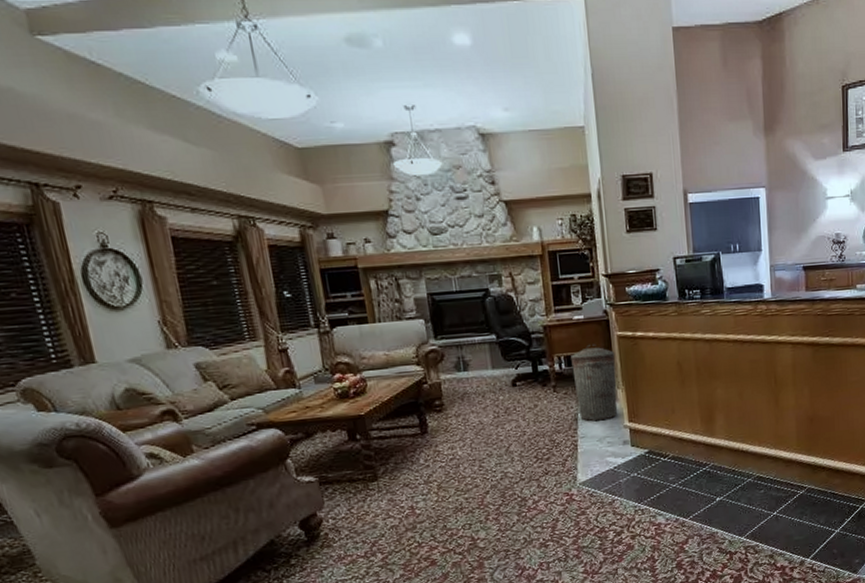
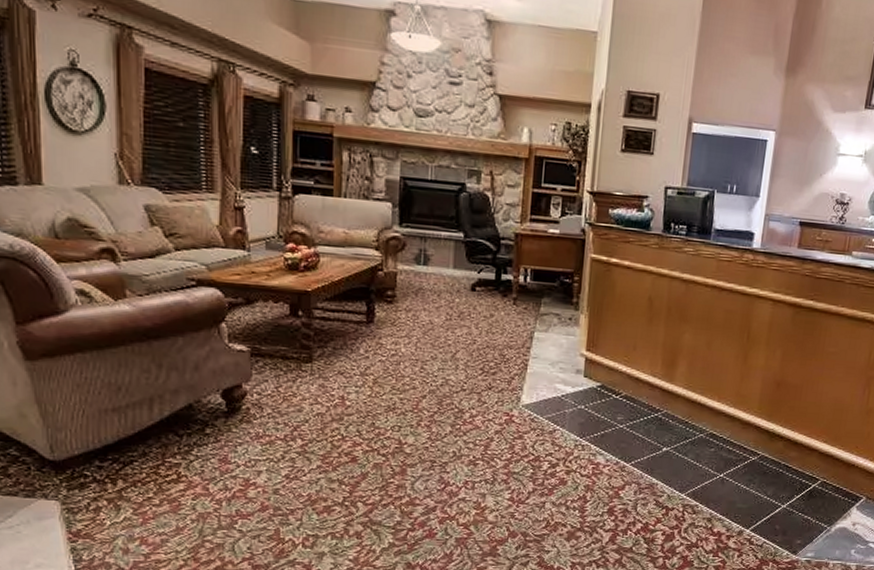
trash can: present [571,345,618,421] -> none [536,262,585,344]

